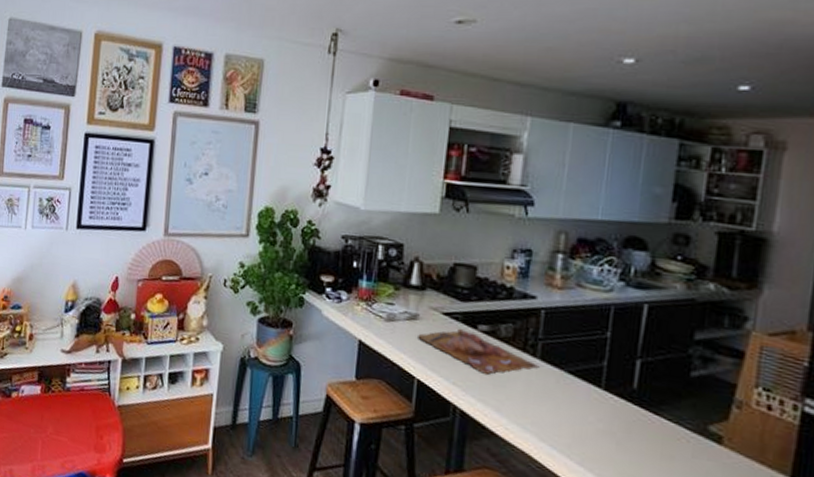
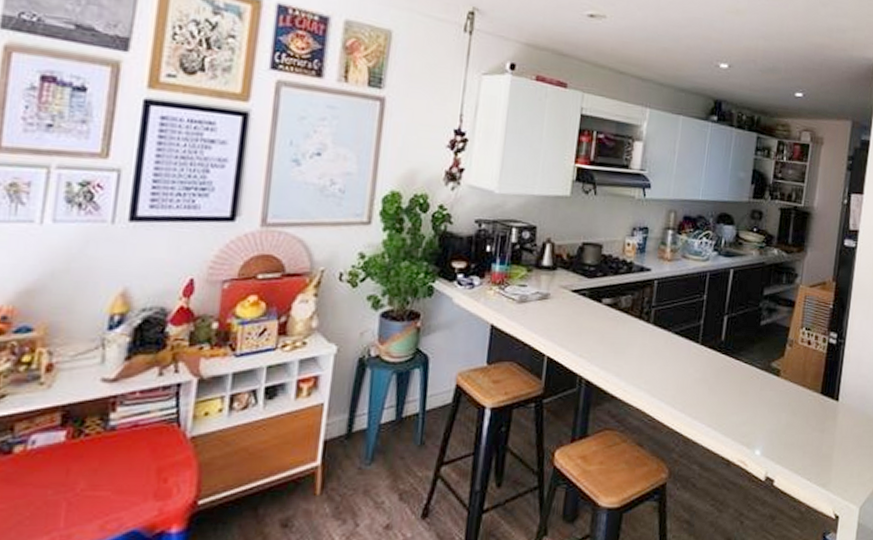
cutting board: present [418,328,540,376] -> none [548,303,652,345]

